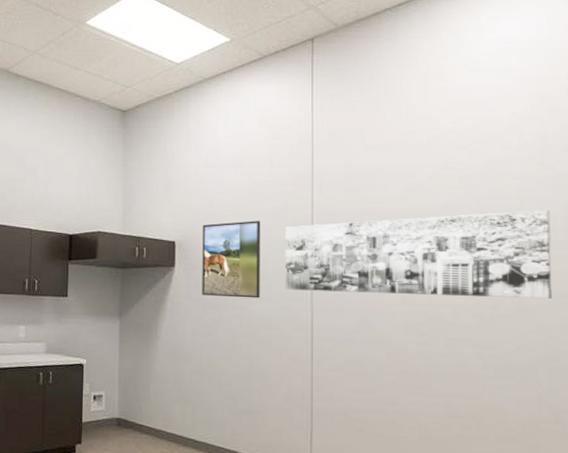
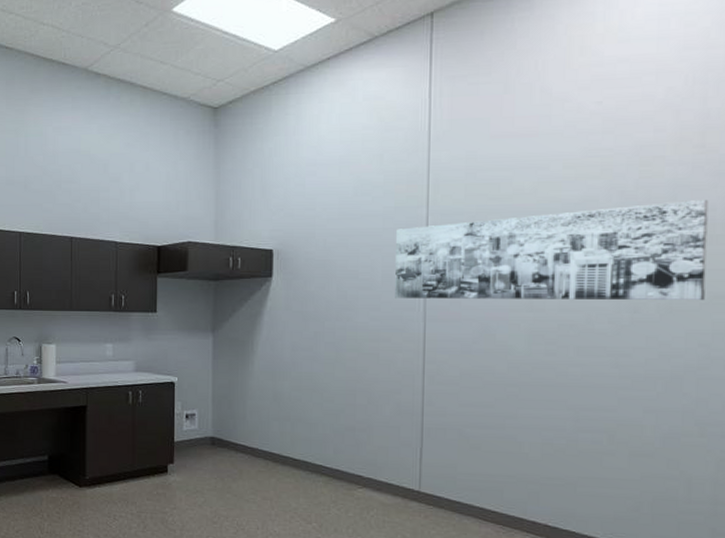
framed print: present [202,221,261,299] -> none [302,224,368,309]

